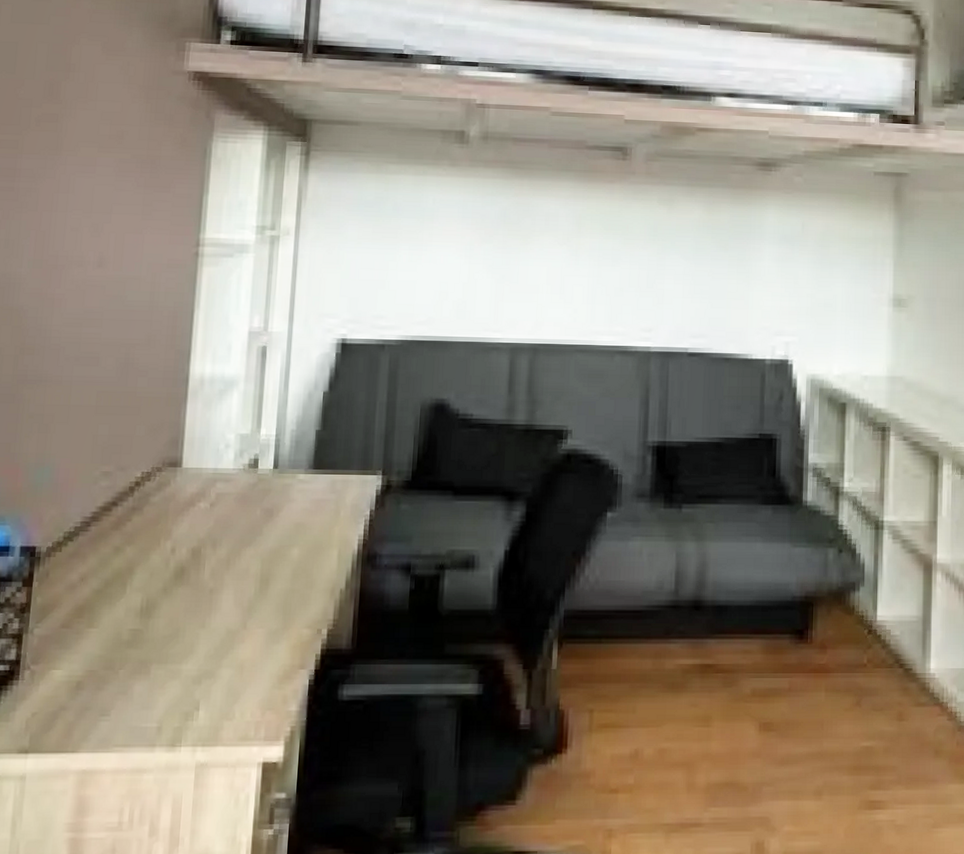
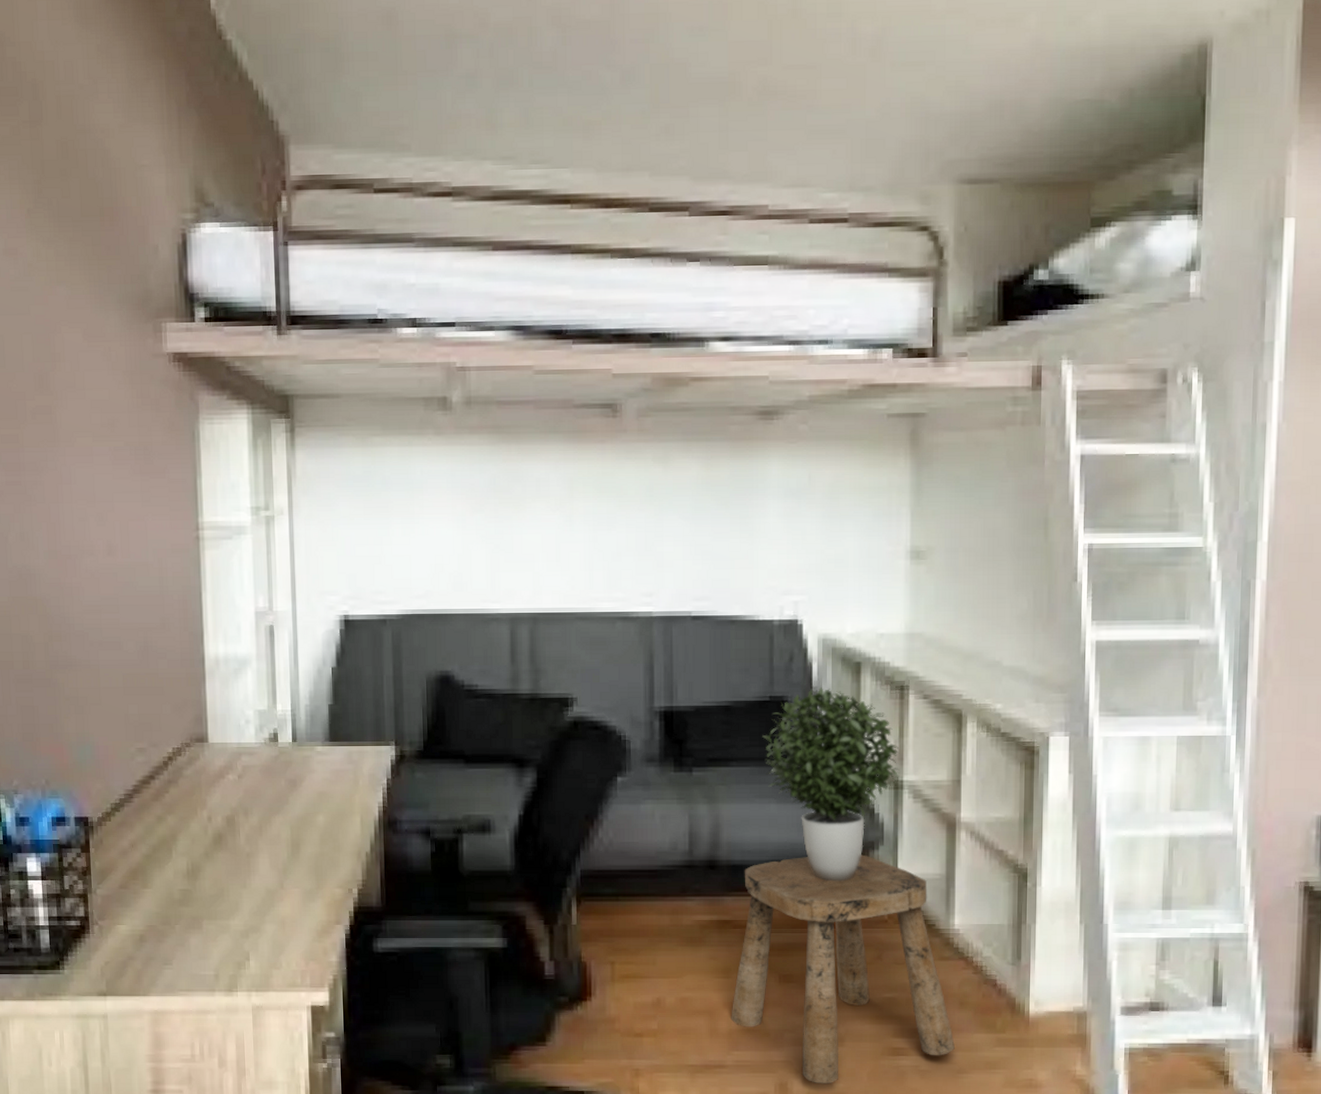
stool: none [709,596,930,843] -> present [731,854,955,1084]
potted plant: none [751,427,880,624] -> present [762,687,899,882]

